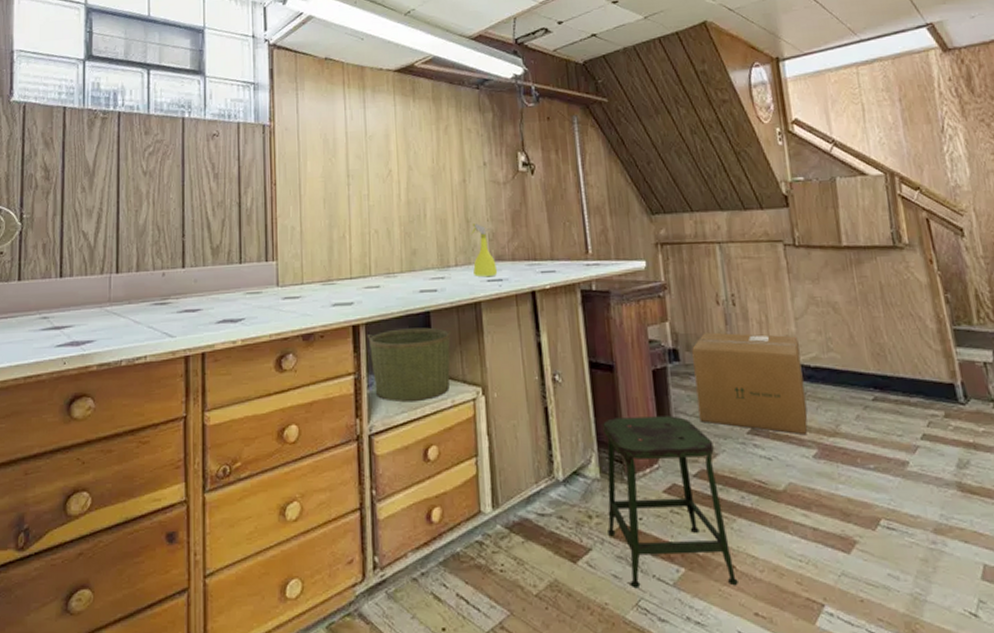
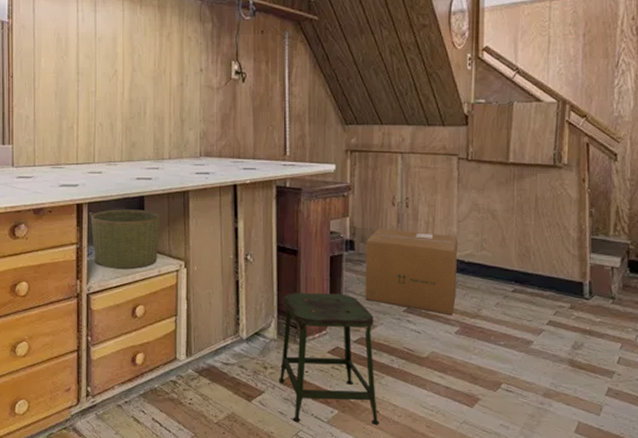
spray bottle: present [471,223,498,278] -> none [184,123,206,170]

